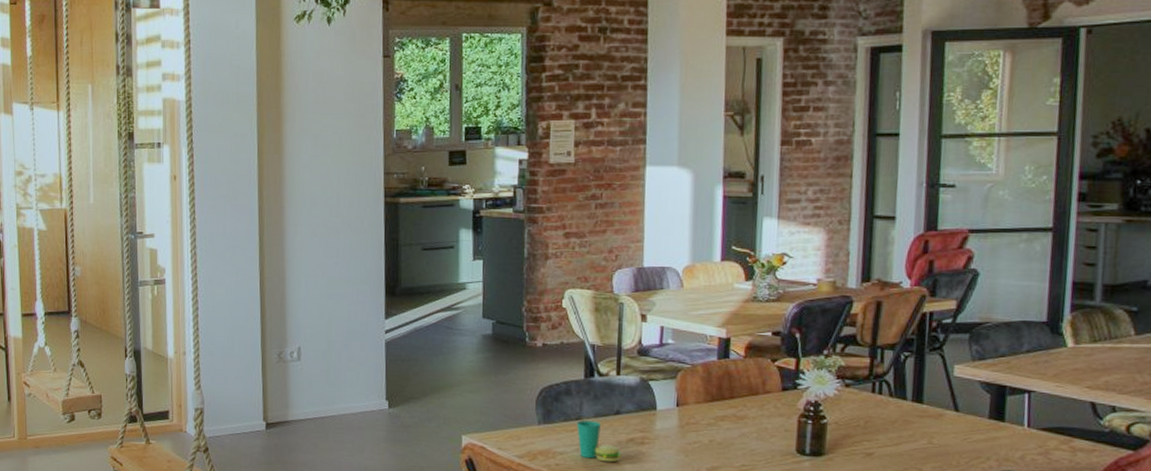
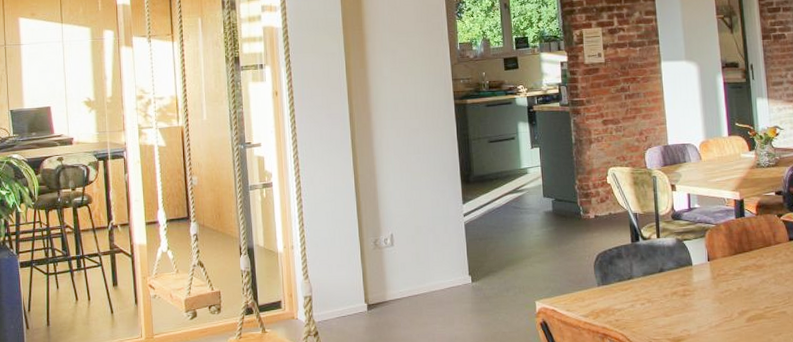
cup: present [576,420,622,463] -> none [628,278,669,315]

